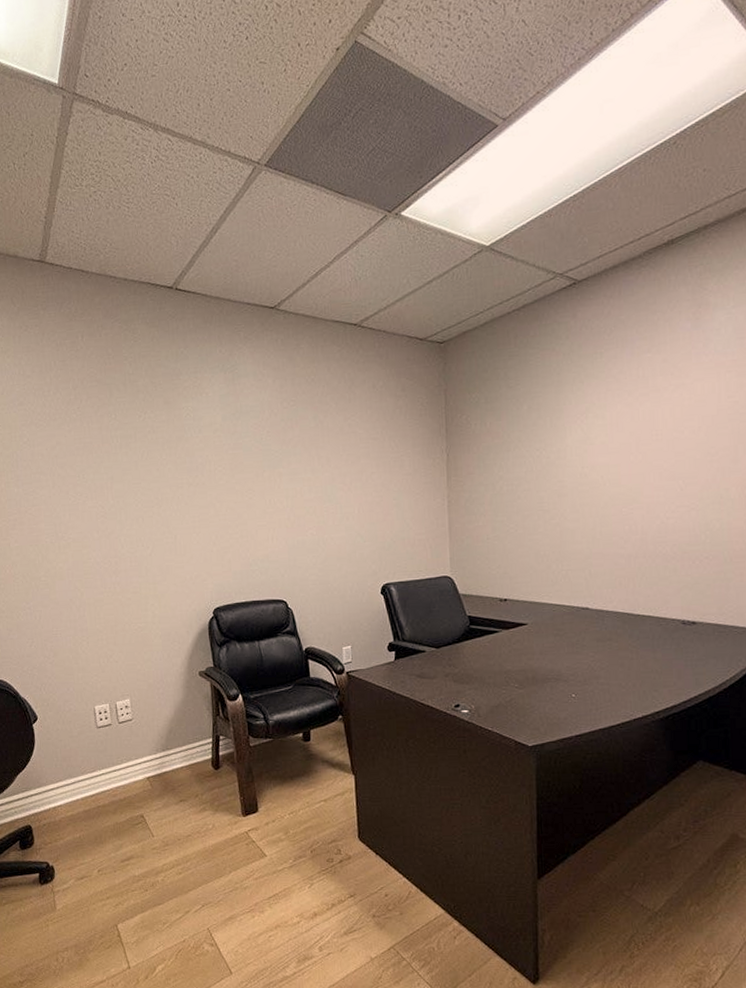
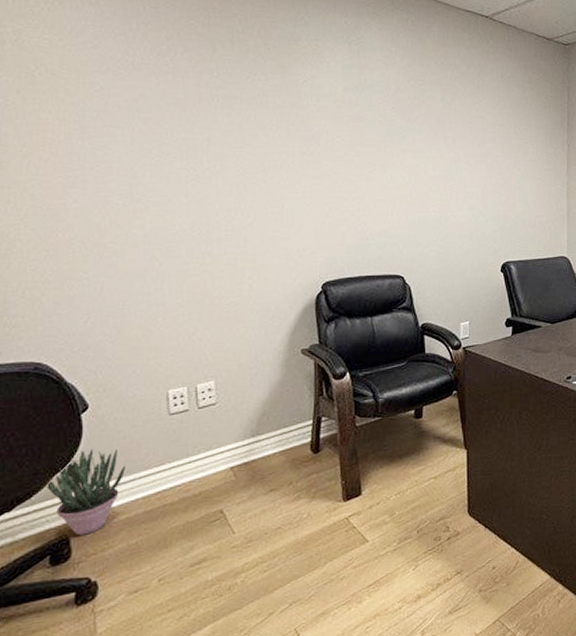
potted plant: none [12,754,68,826] -> present [45,449,126,536]

